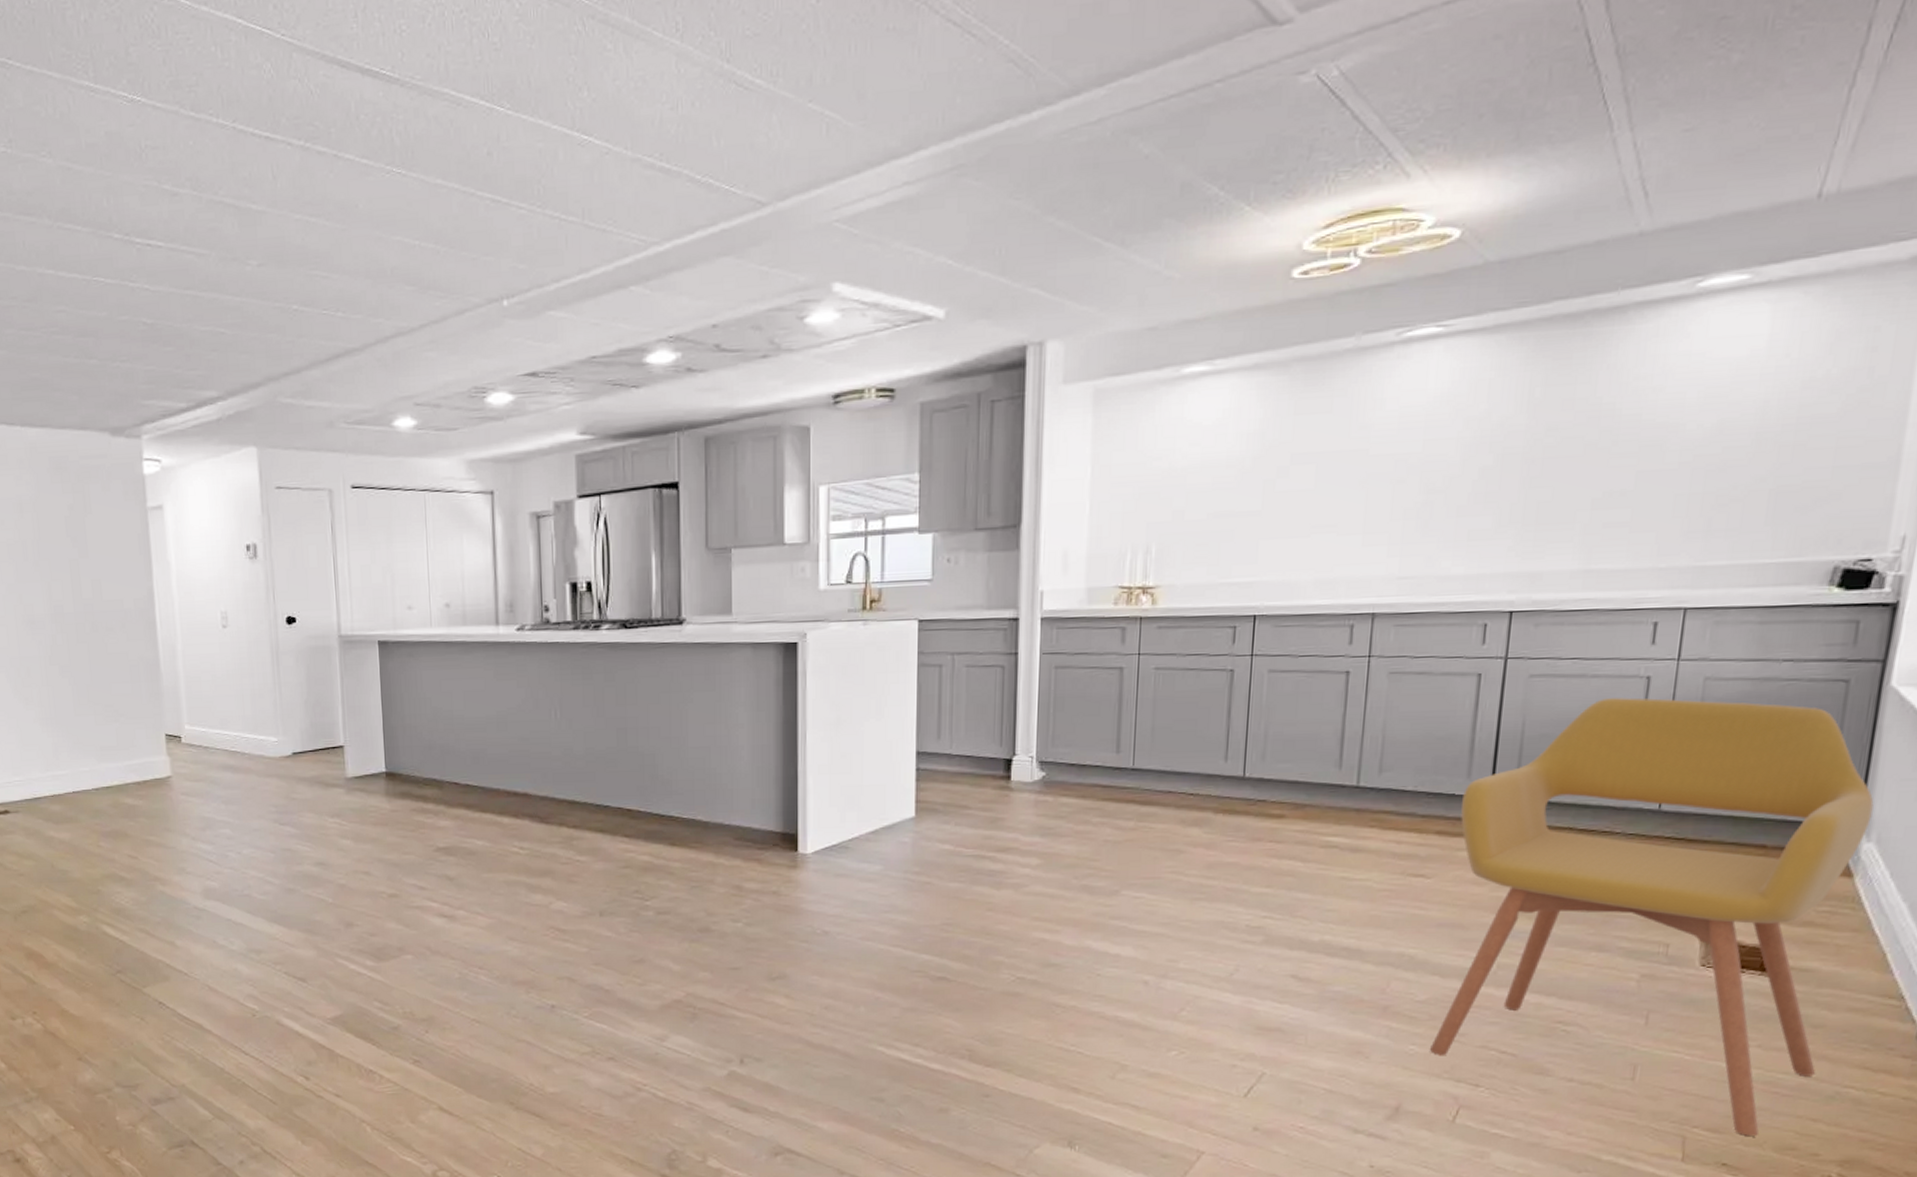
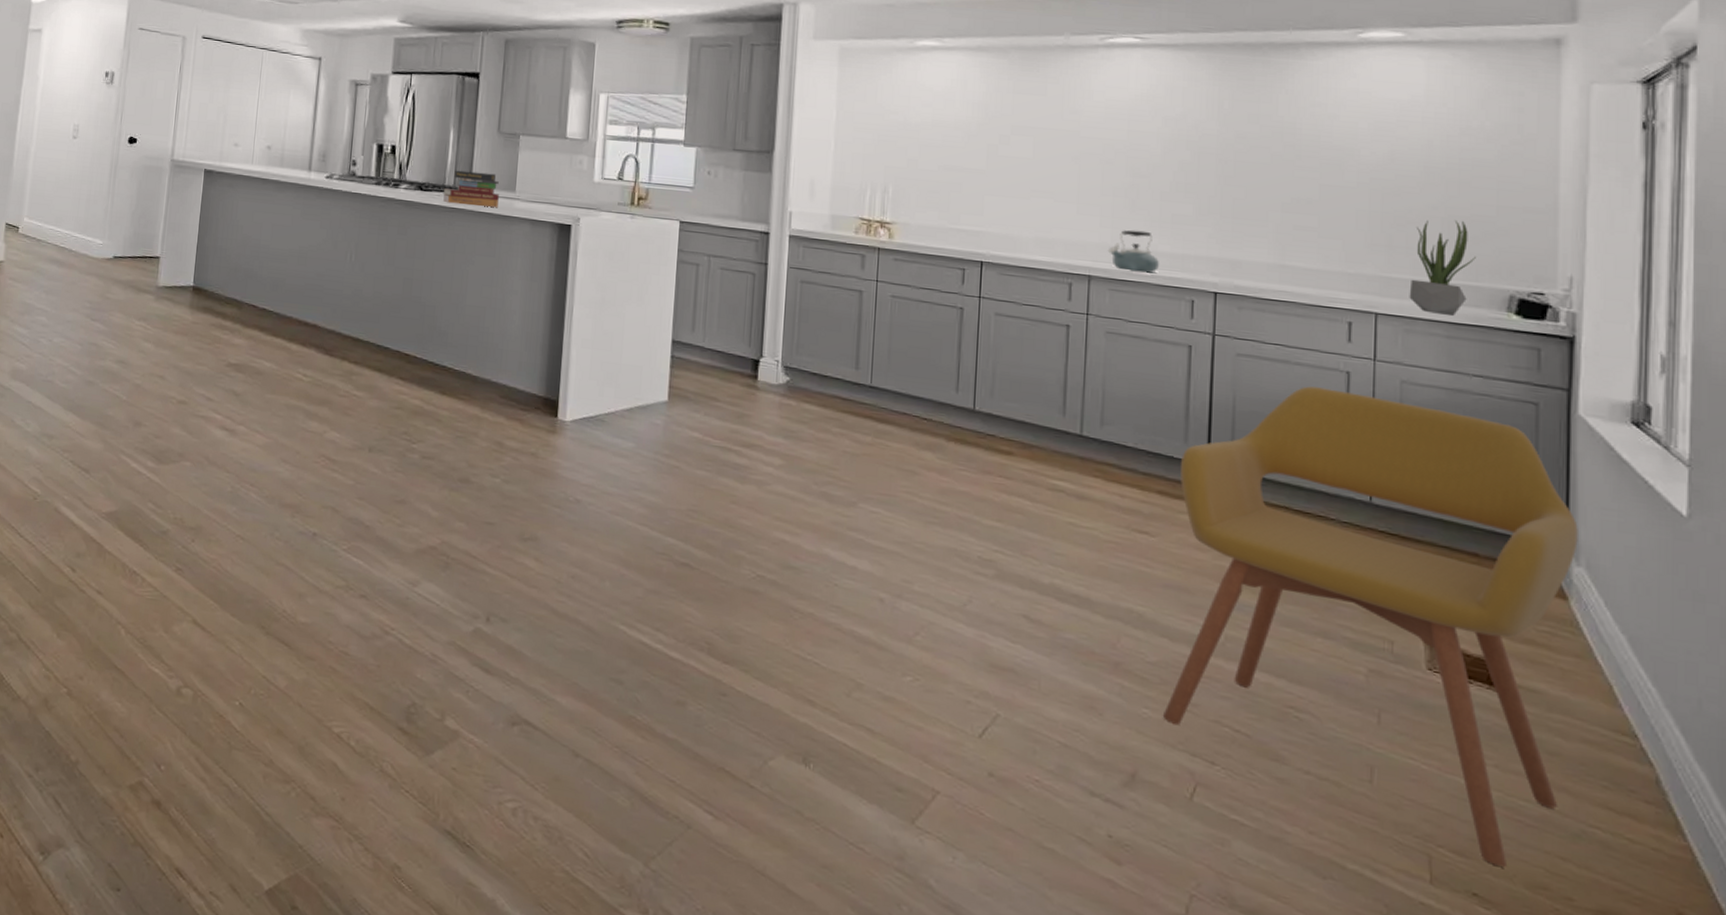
books: none [650,597,714,639] -> present [443,170,499,208]
kettle: none [1394,554,1452,603] -> present [1107,230,1160,274]
potted plant: none [1723,490,1802,600] -> present [1409,219,1476,317]

